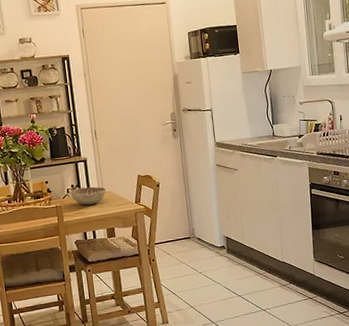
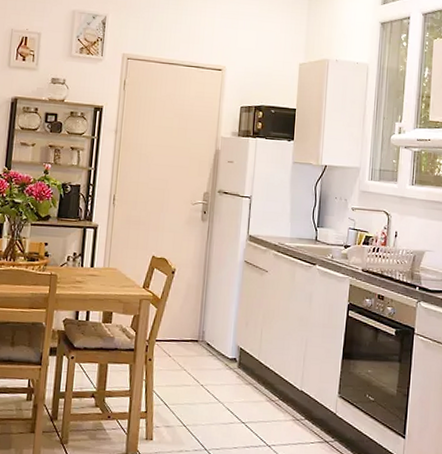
decorative bowl: present [70,186,107,205] -> none [70,257,113,280]

